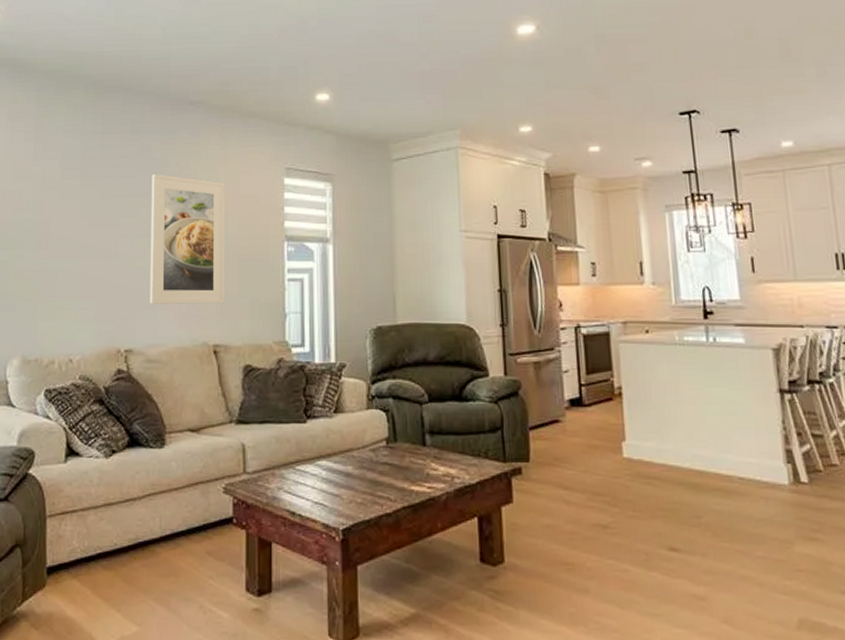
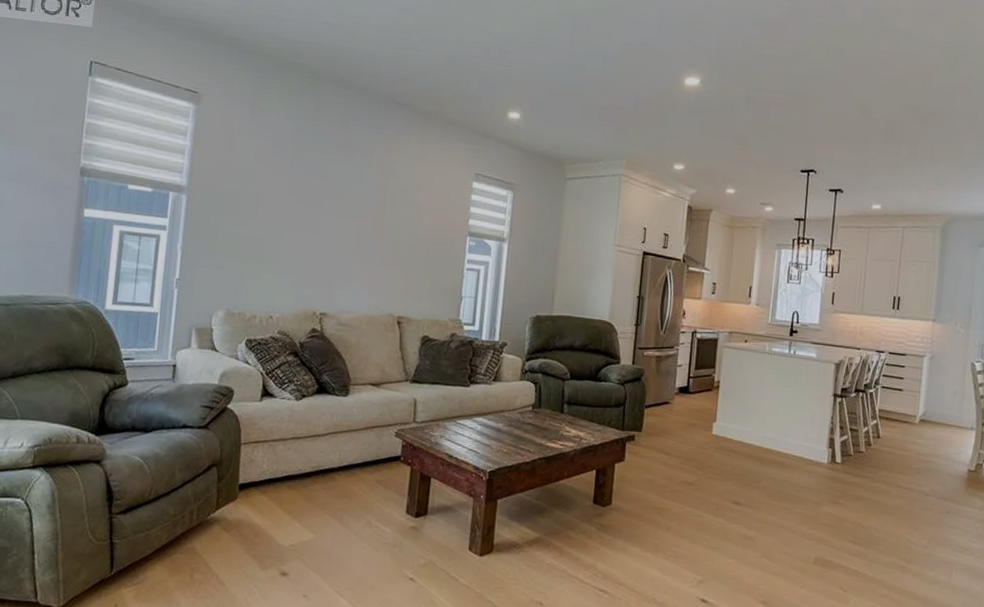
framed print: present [149,173,225,304] -> none [345,163,421,283]

